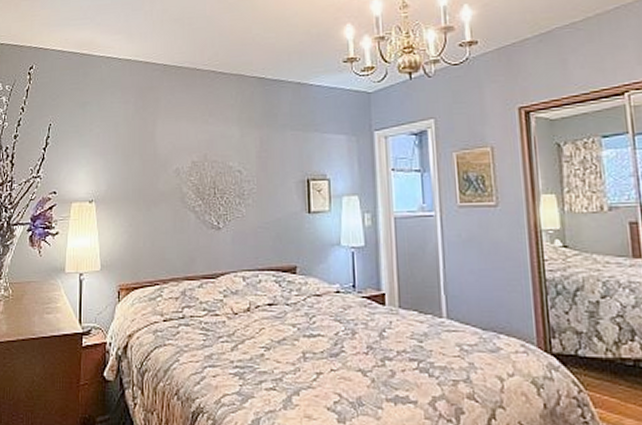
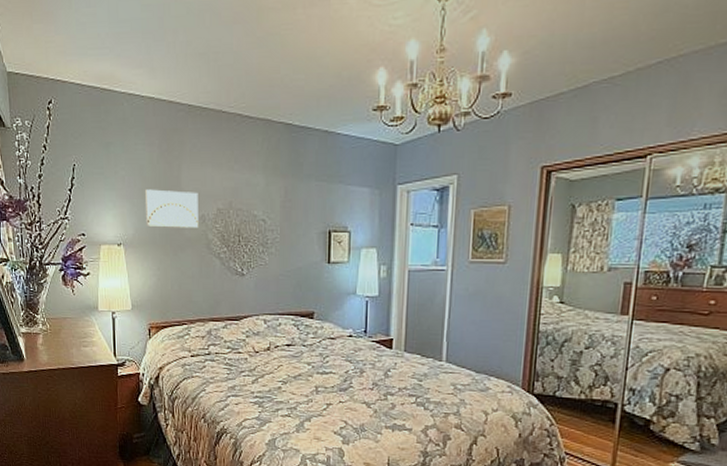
wall art: none [118,145,173,183] -> present [144,189,199,228]

